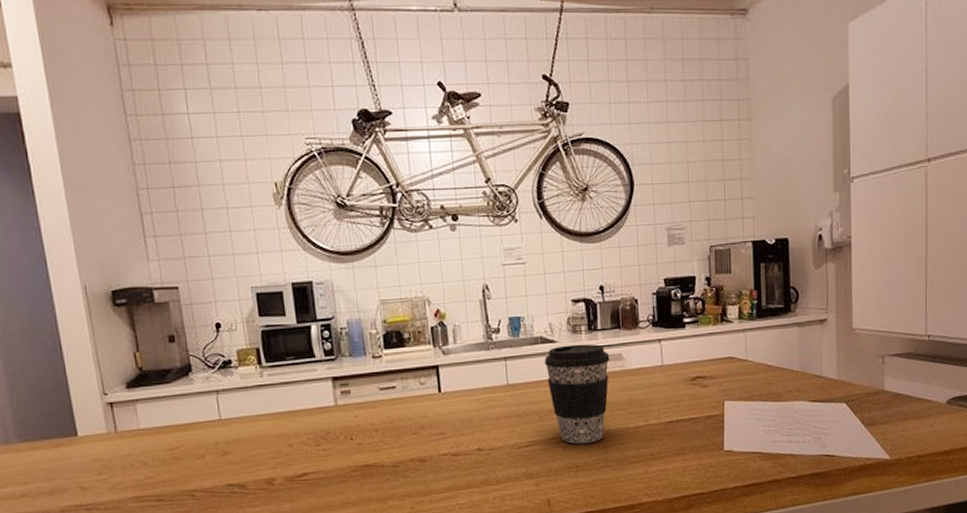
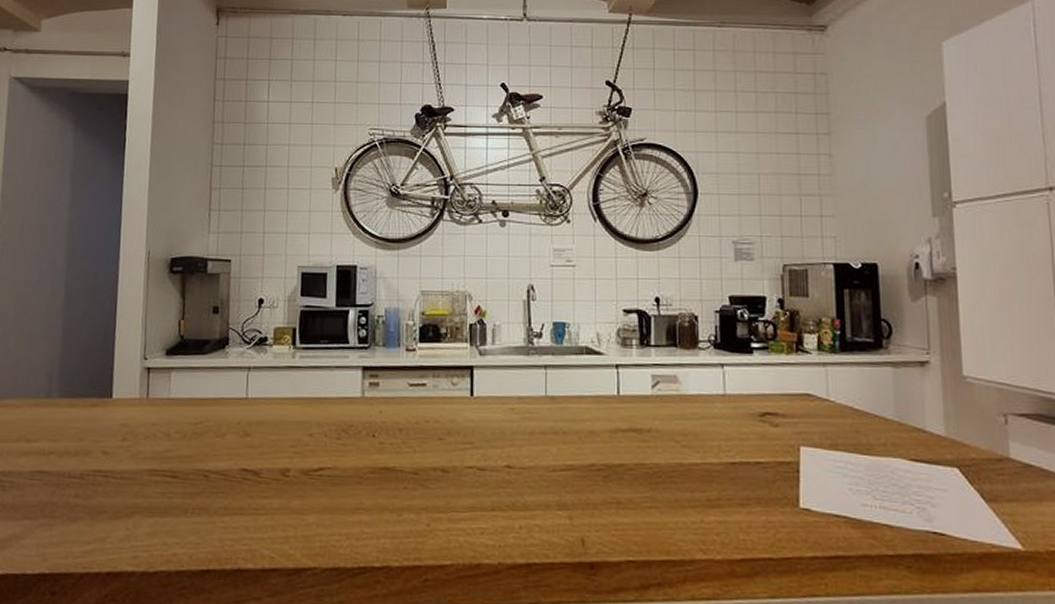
coffee cup: present [544,344,610,444] -> none [588,359,663,477]

